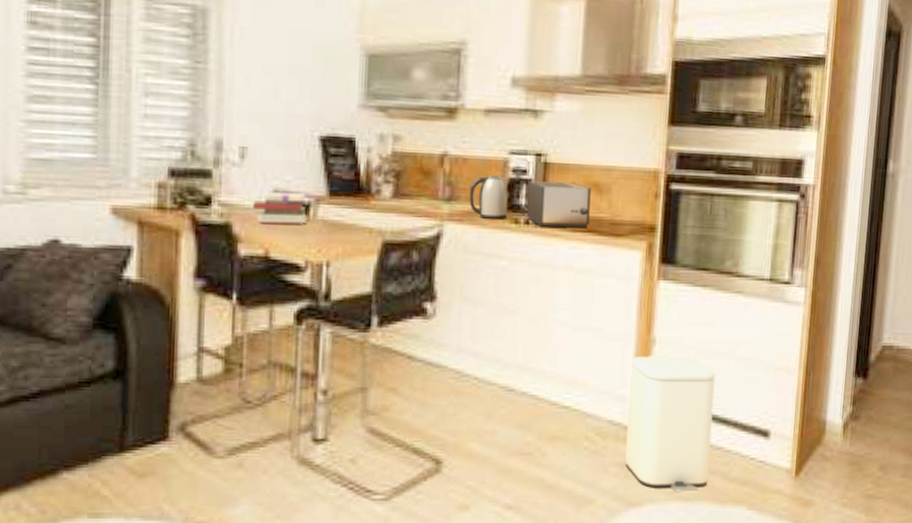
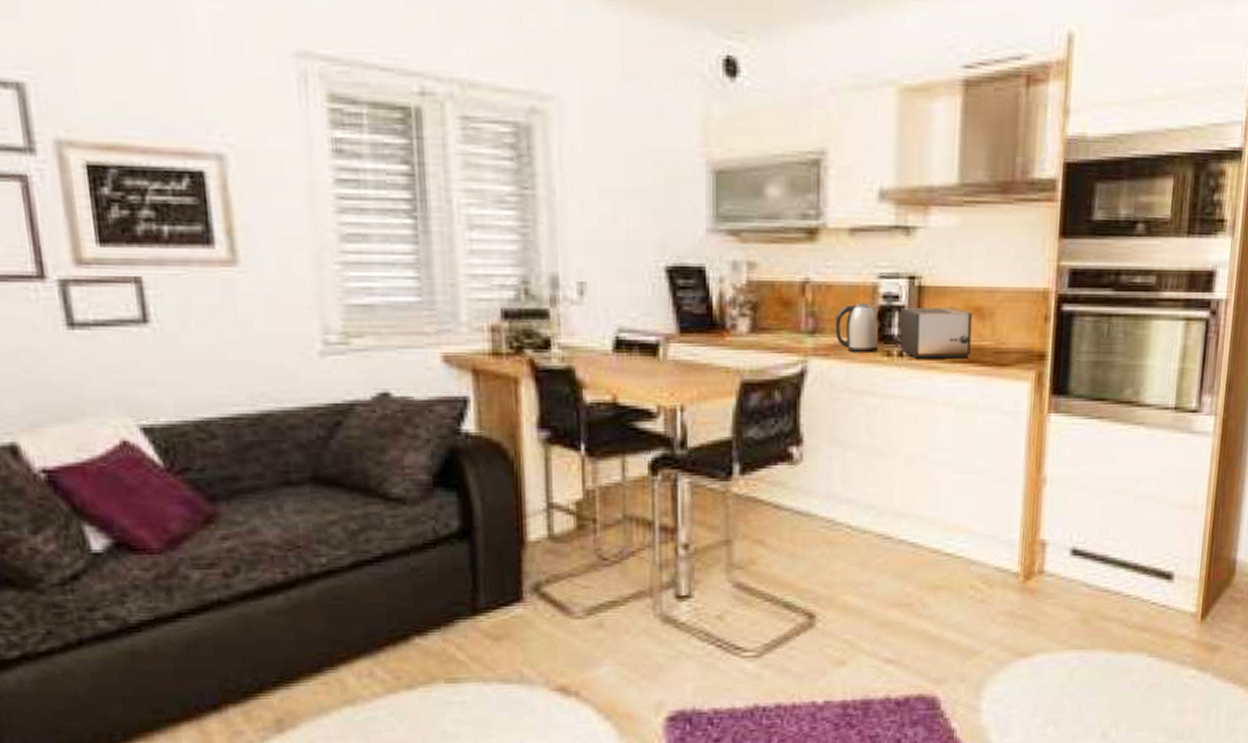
books: present [253,192,307,226] -> none [596,332,656,367]
pedal bin: present [625,354,716,493] -> none [1014,494,1114,641]

